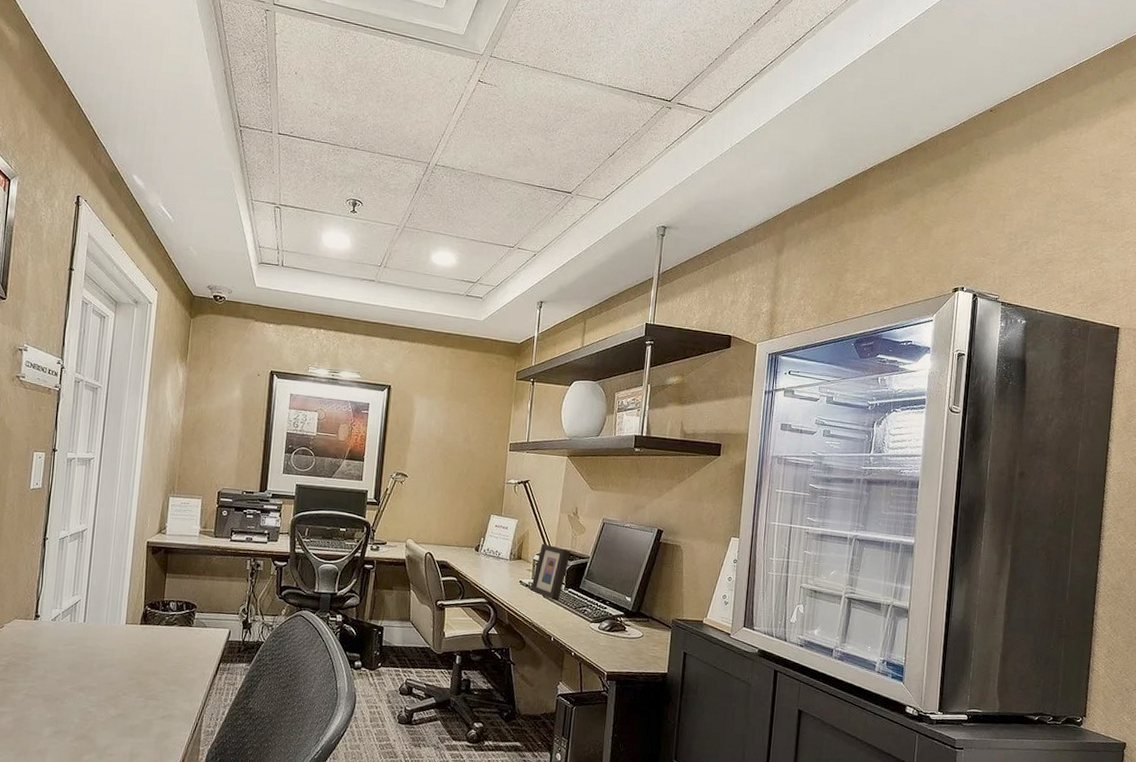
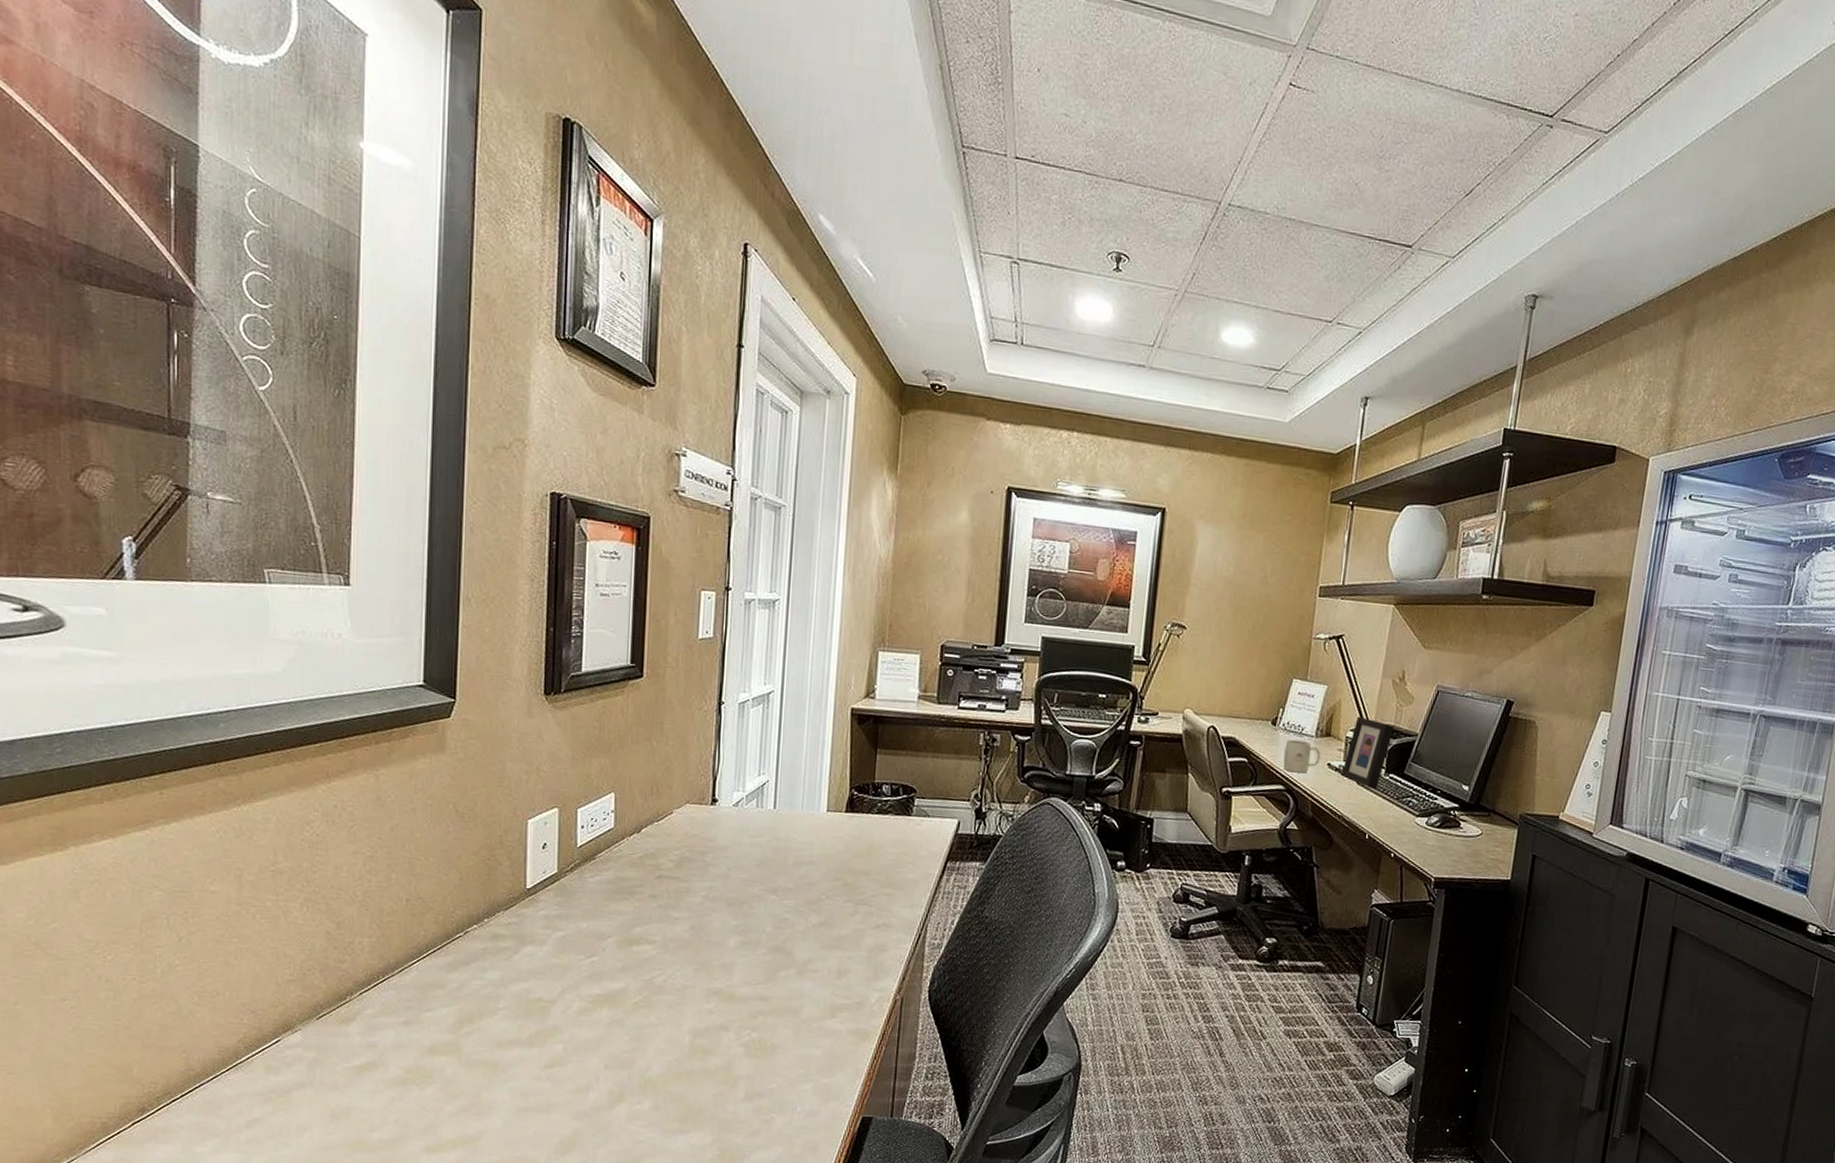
mug: none [484,562,514,589] -> present [1282,739,1321,774]

